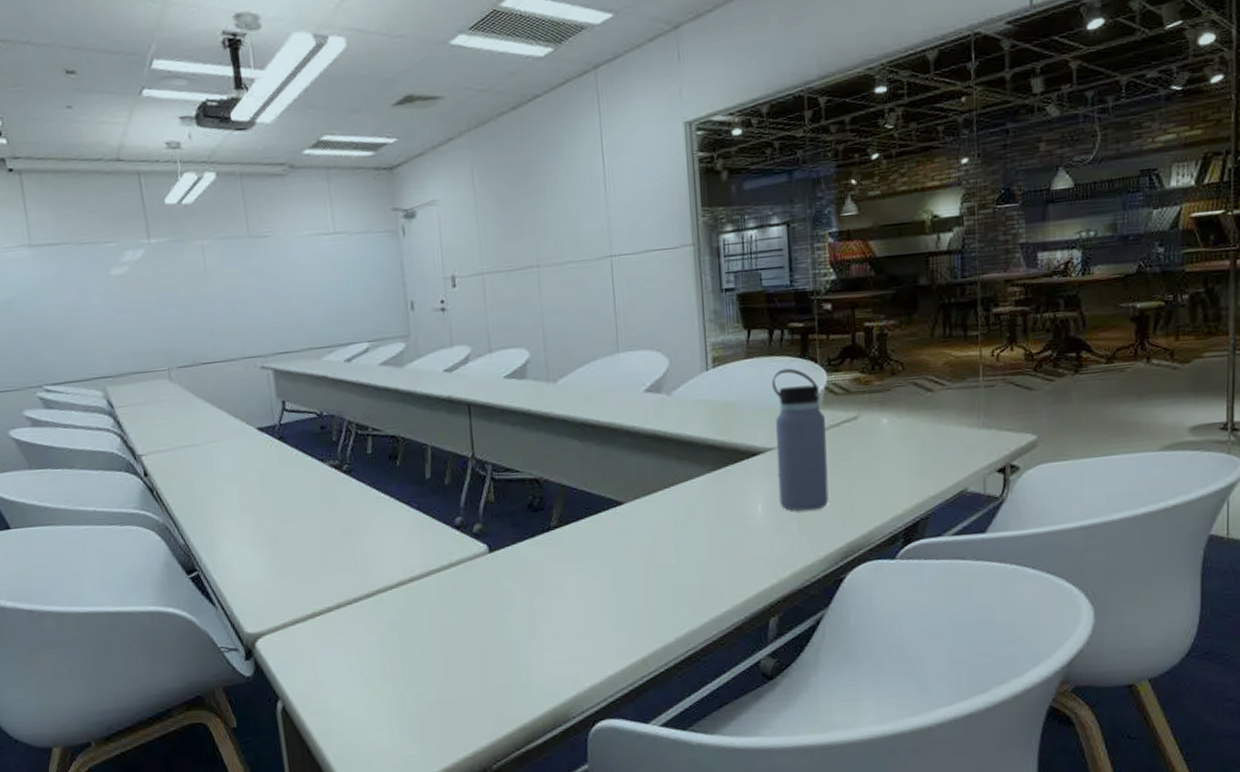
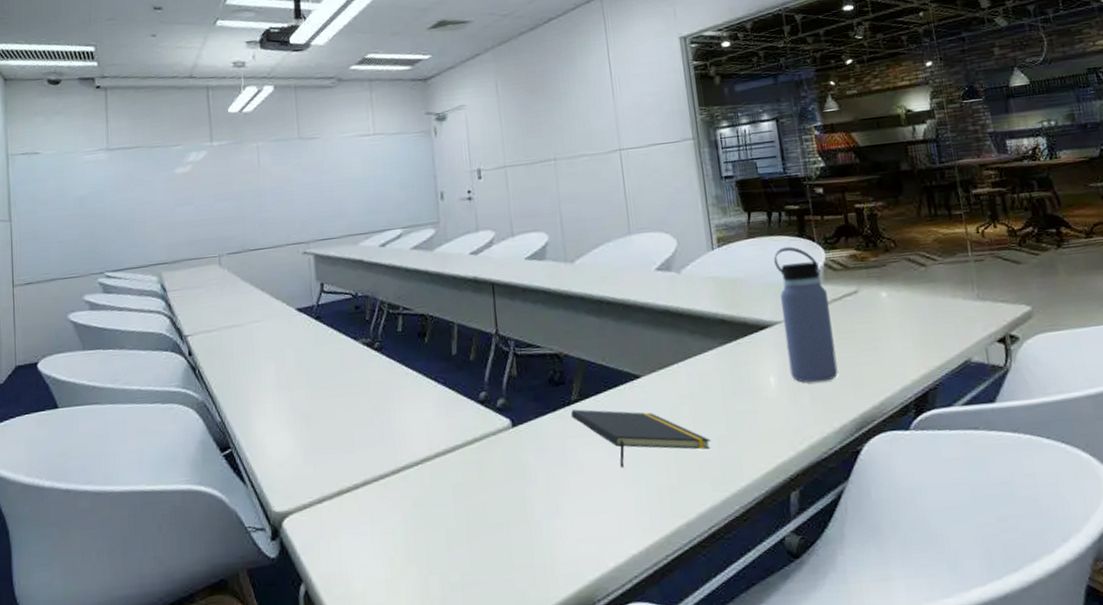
notepad: none [550,535,694,594] -> present [570,409,712,468]

